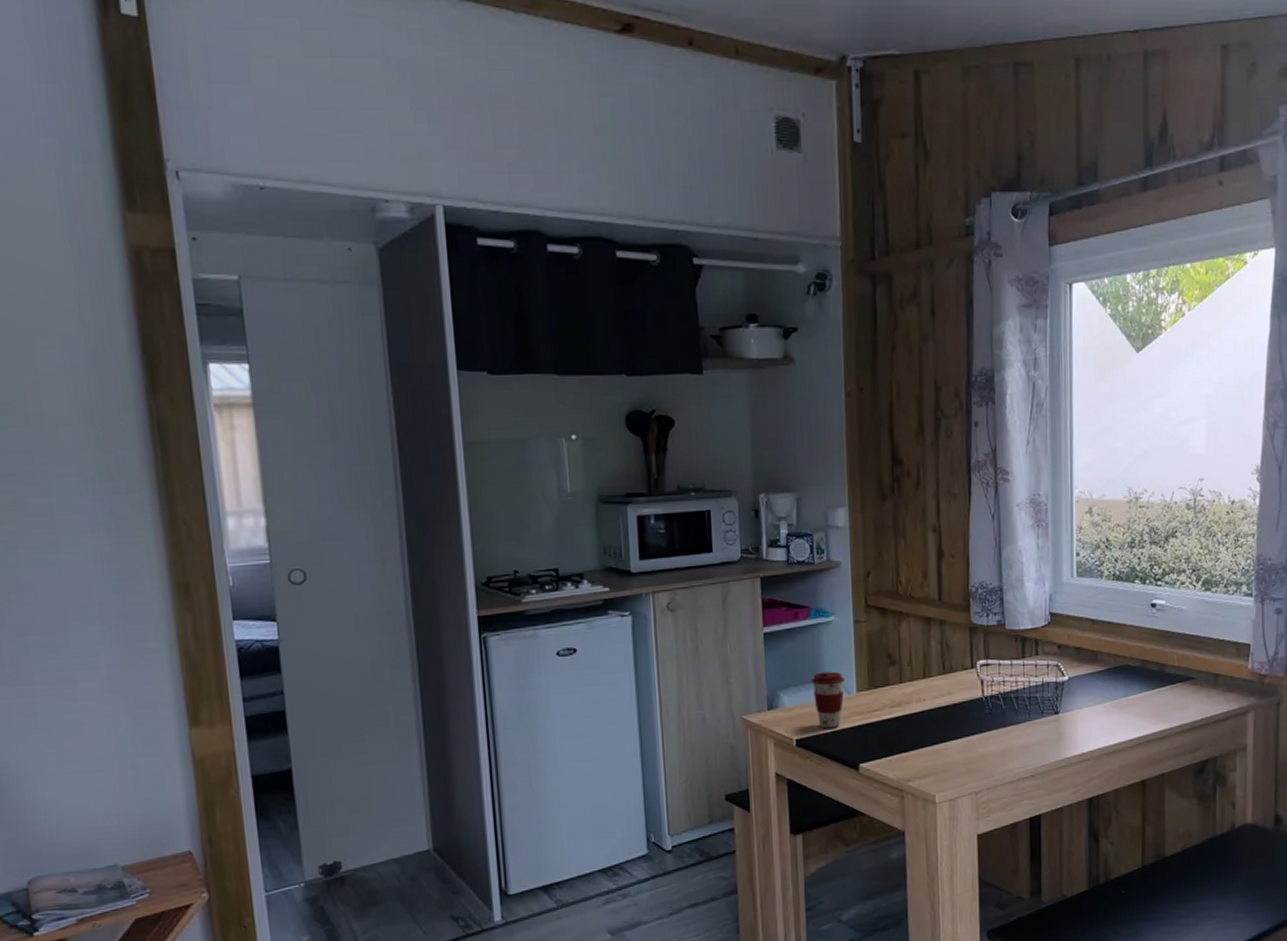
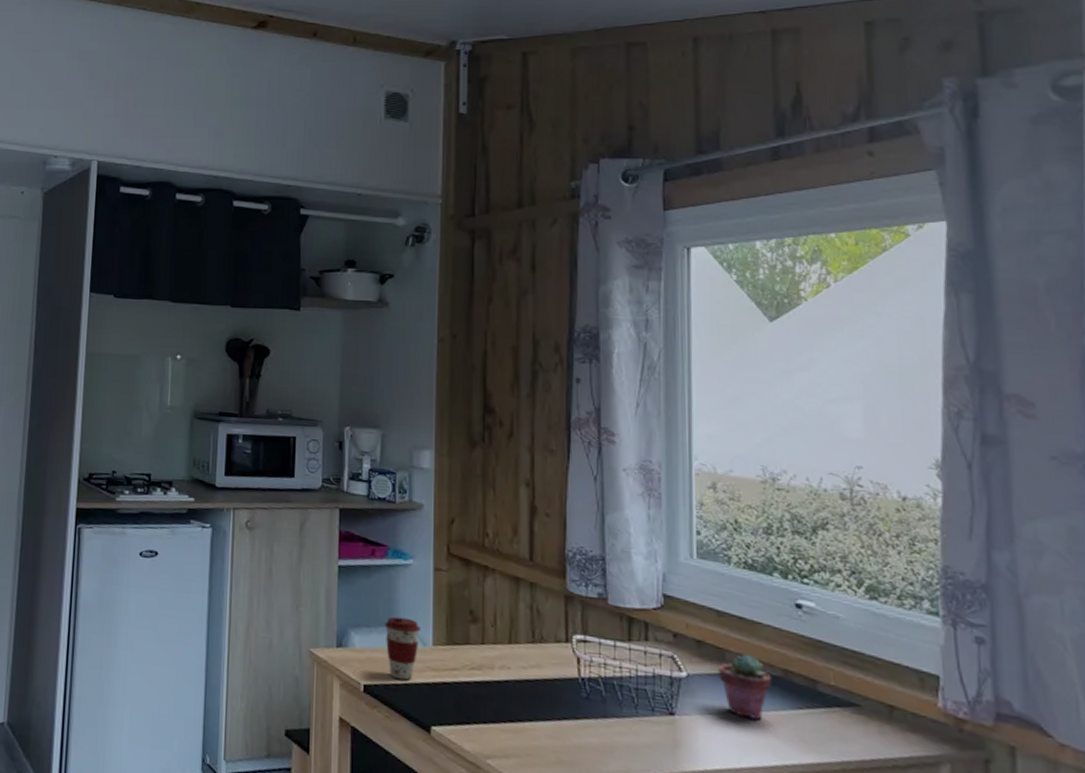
potted succulent: none [1093,653,1132,705] -> present [718,655,772,720]

